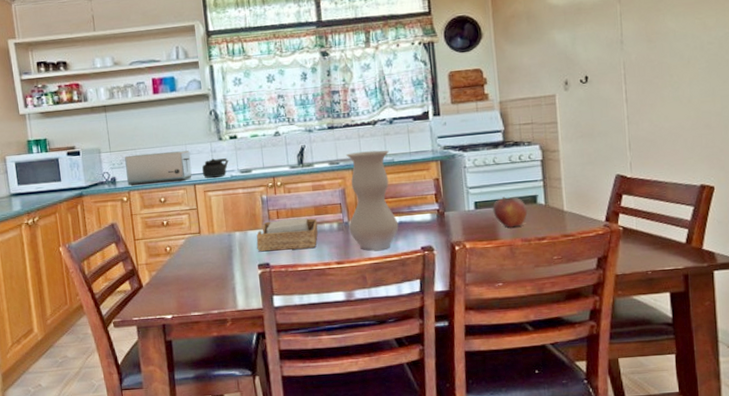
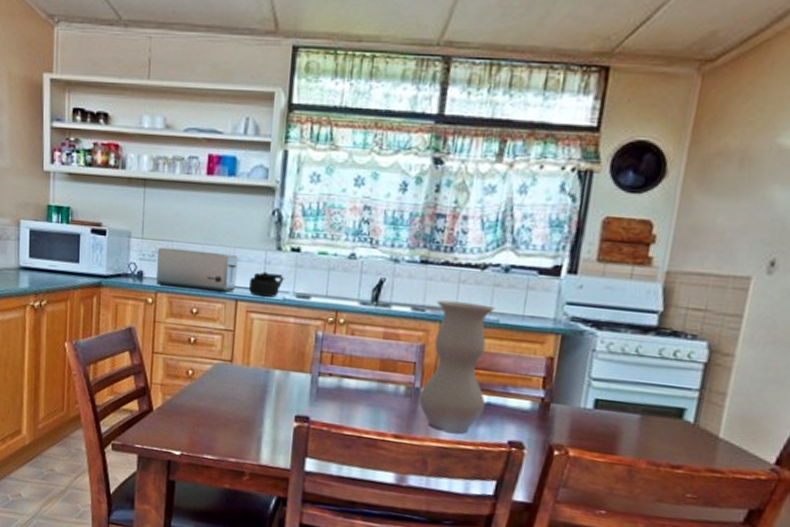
napkin holder: present [256,218,318,252] -> none [298,364,381,411]
fruit: present [492,197,528,228] -> none [617,400,667,444]

